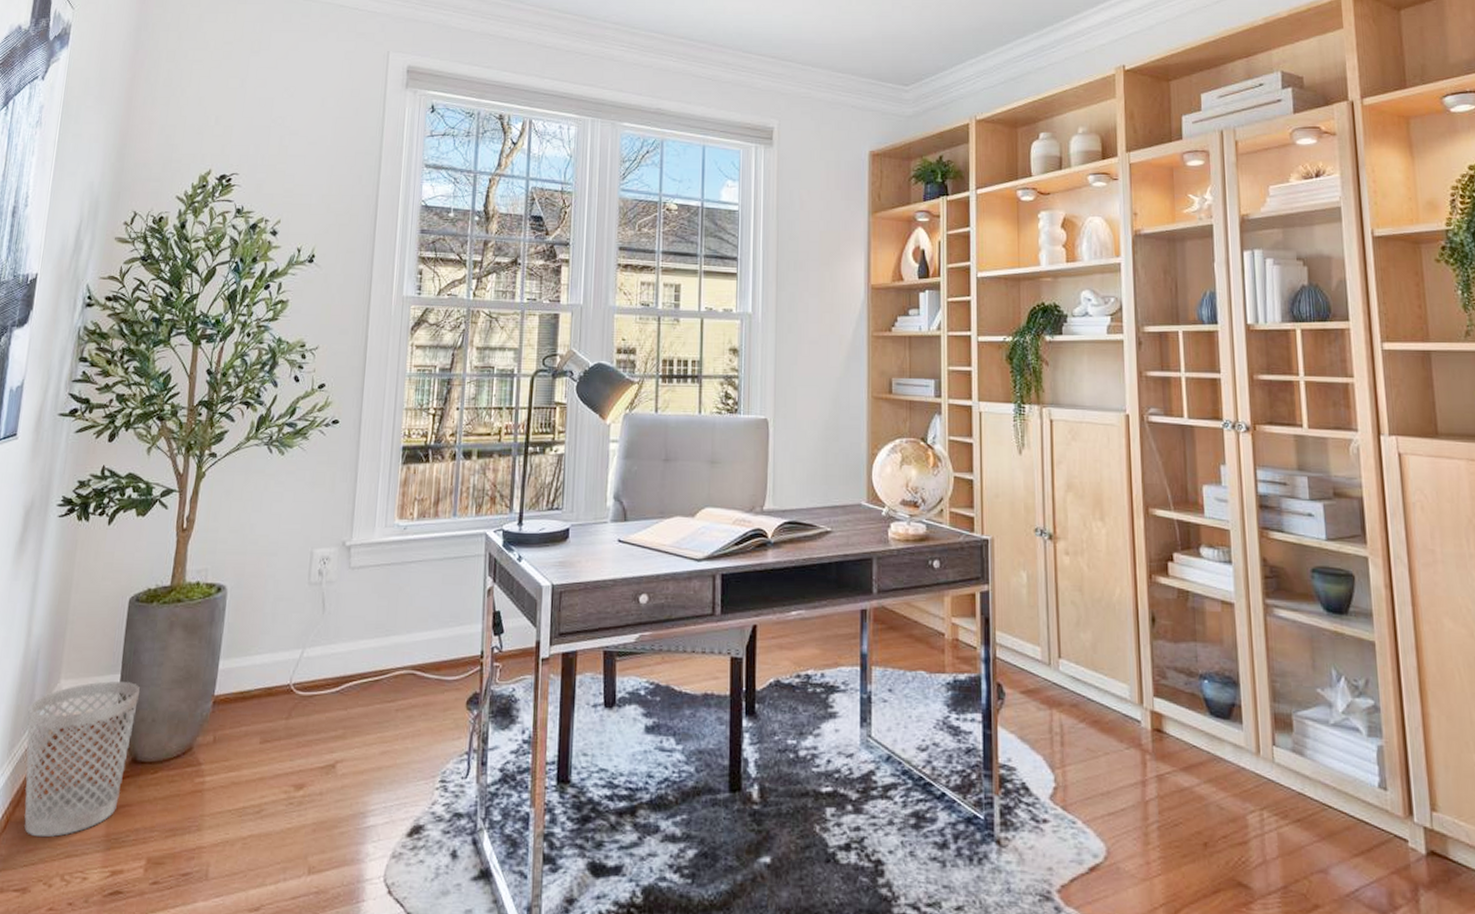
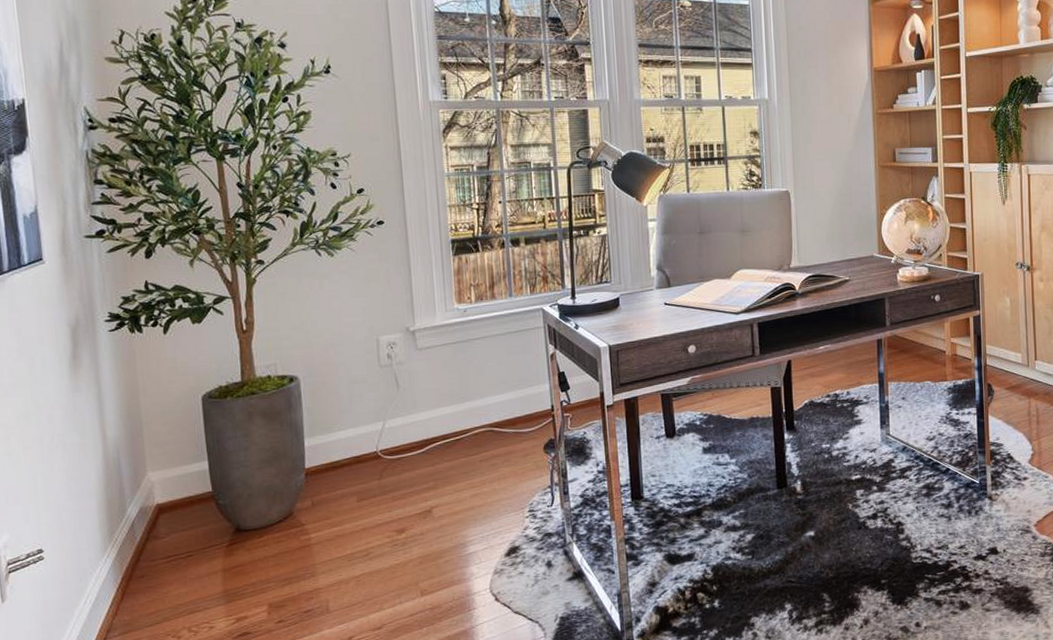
wastebasket: present [24,681,140,838] -> none [120,467,231,602]

